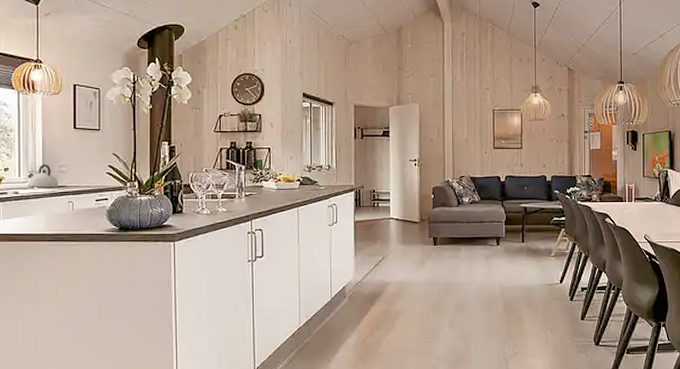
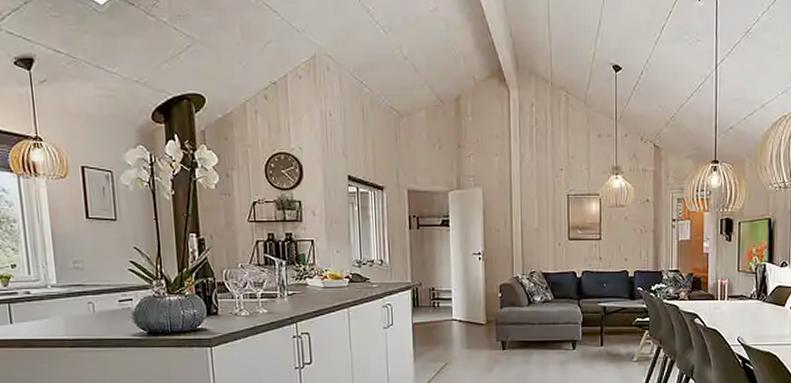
kettle: present [28,164,59,187] -> none [40,260,75,286]

